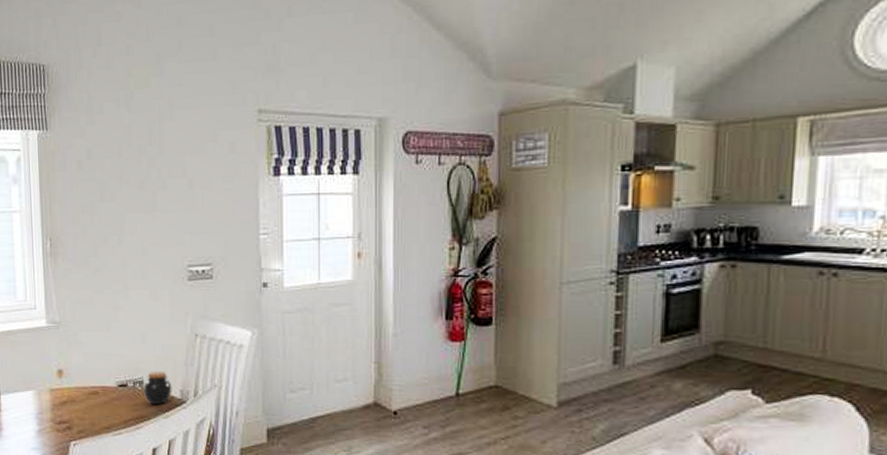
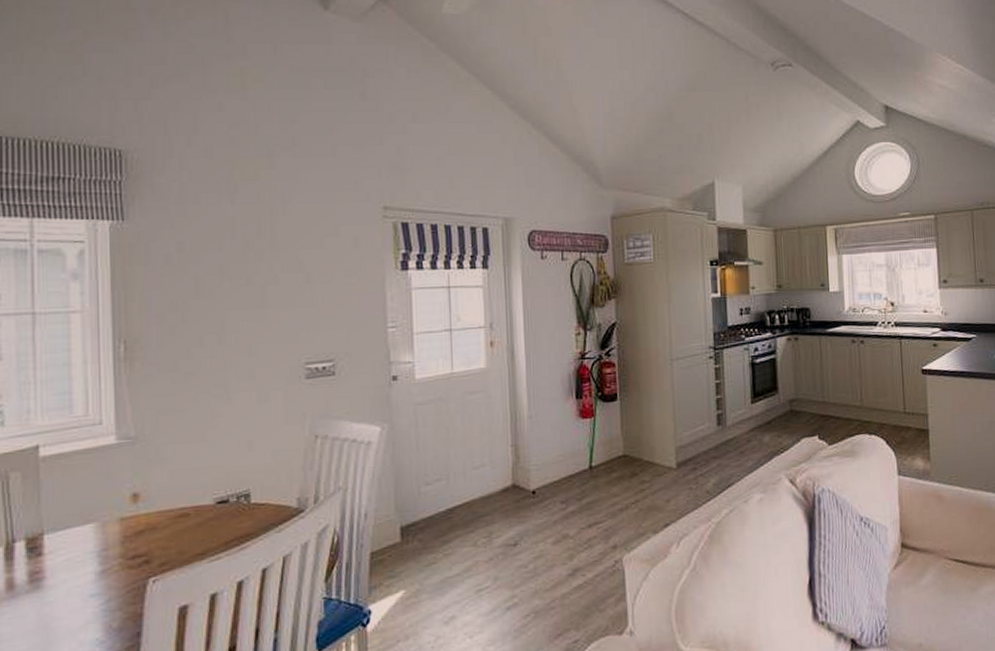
jar: present [144,371,172,404] -> none [250,479,287,518]

